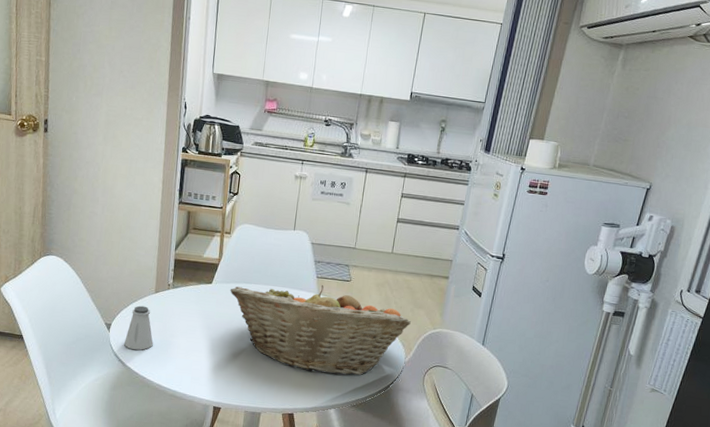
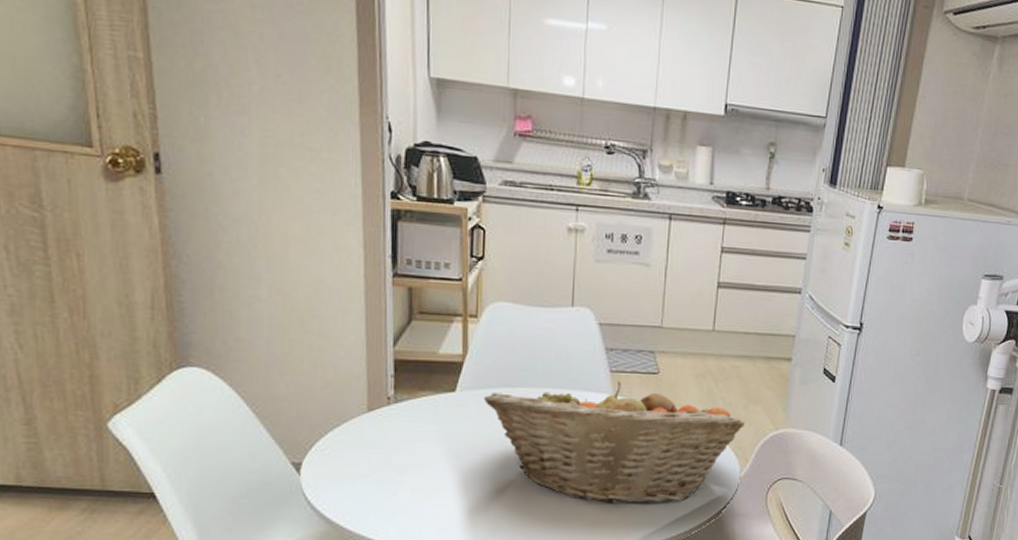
saltshaker: present [124,305,153,350] -> none [326,432,372,497]

